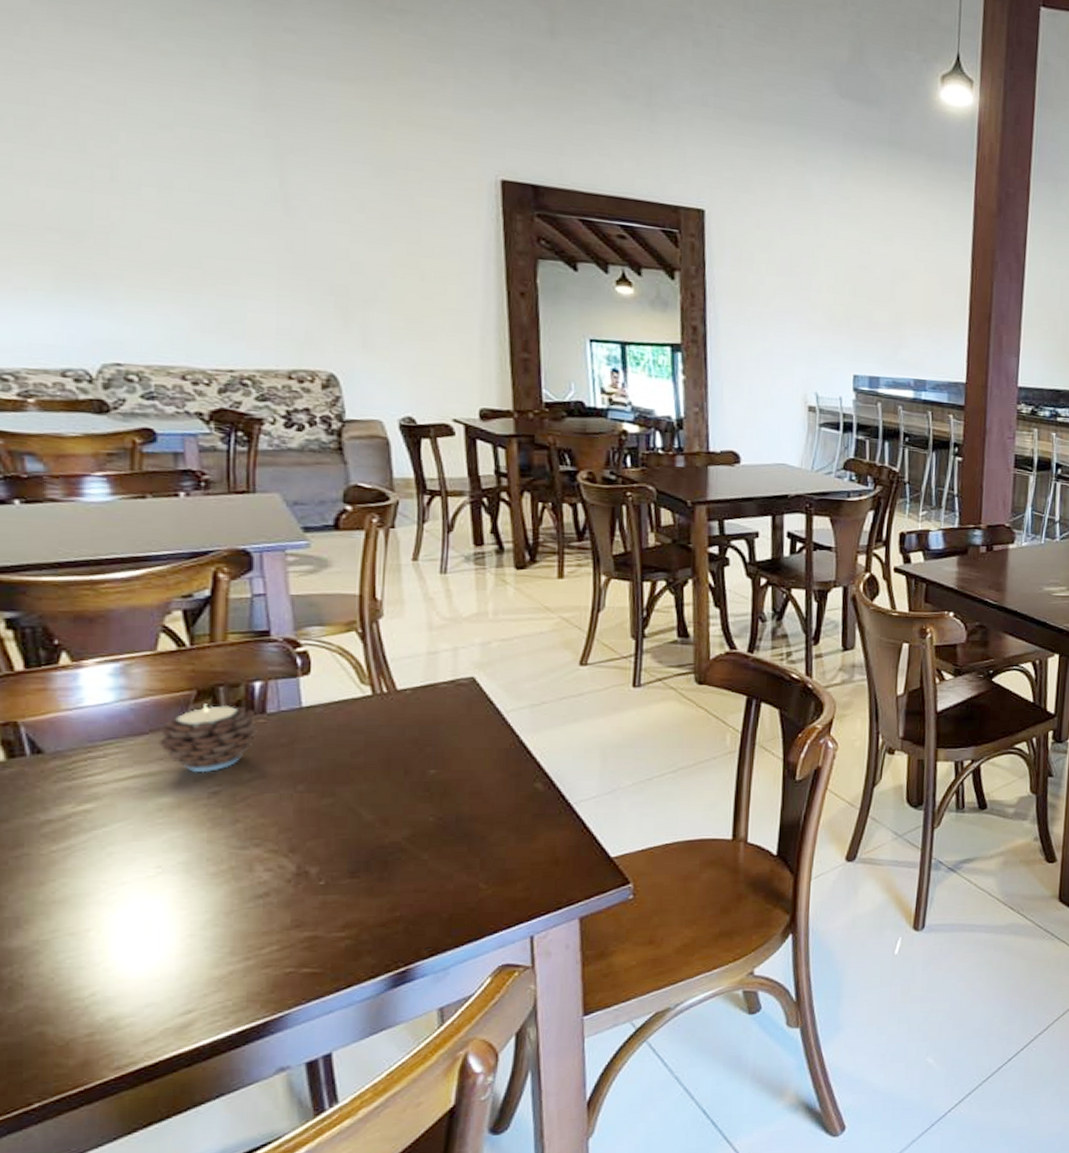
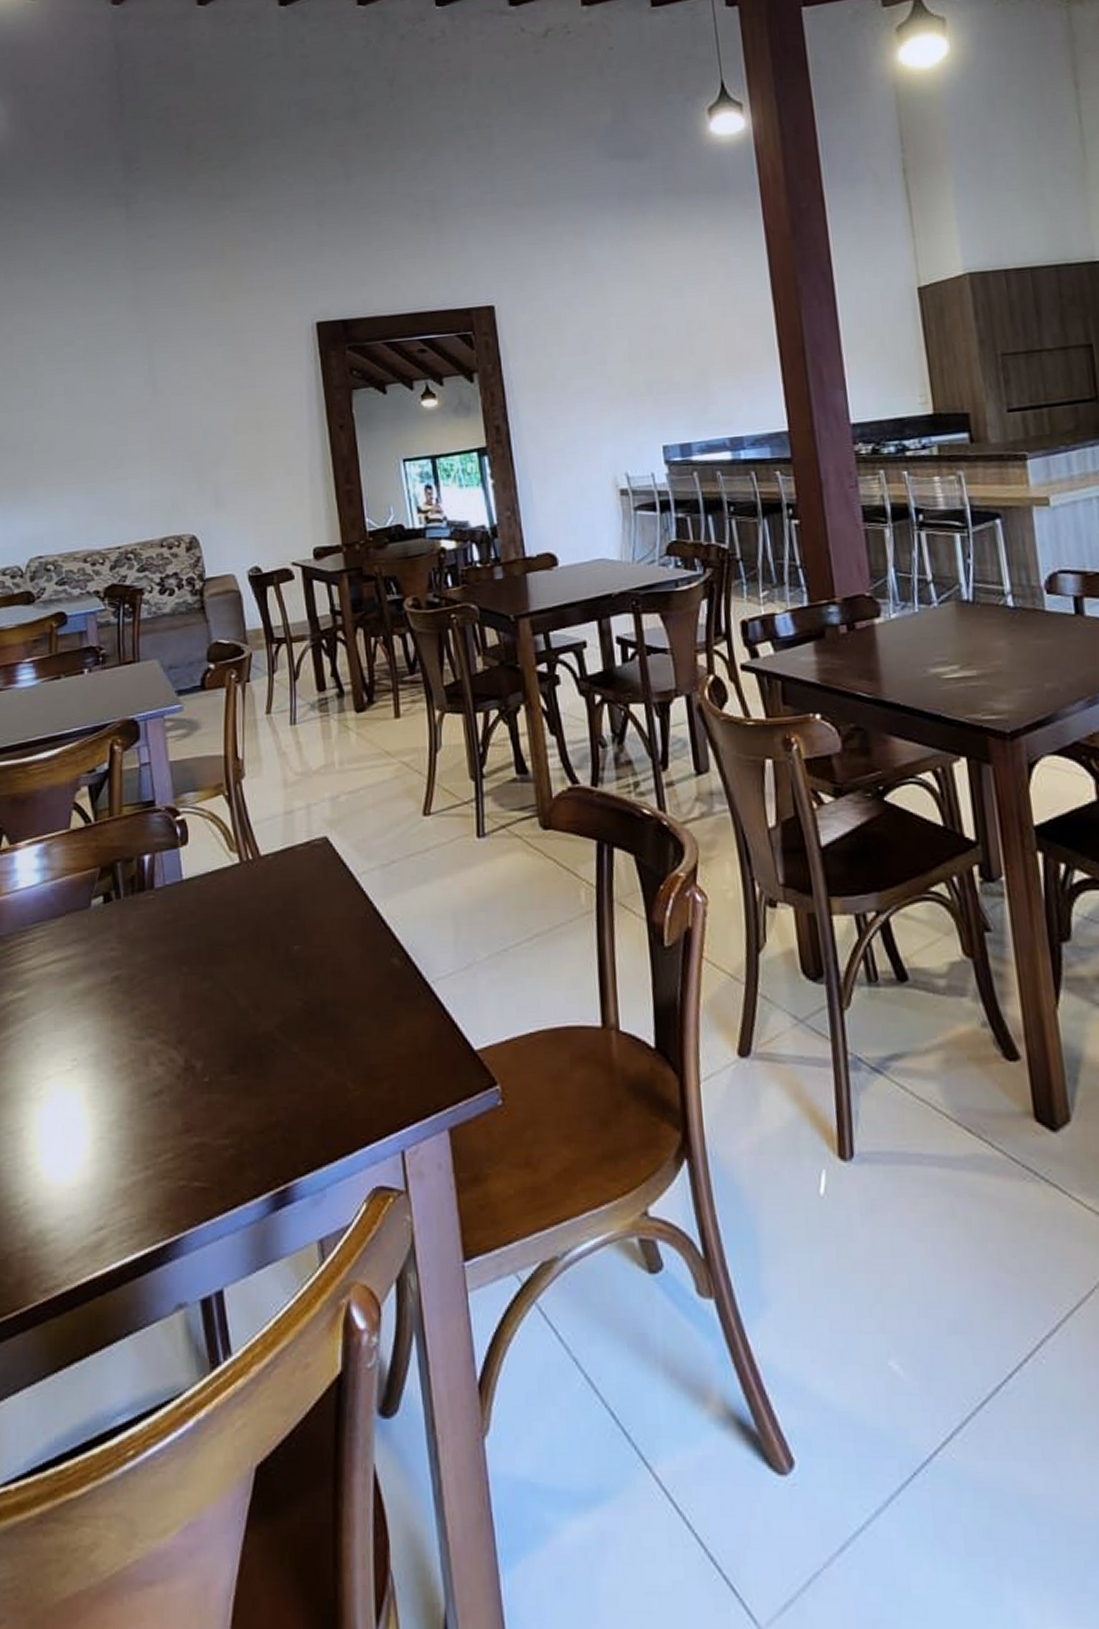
candle: present [158,704,258,773] -> none [72,880,148,956]

